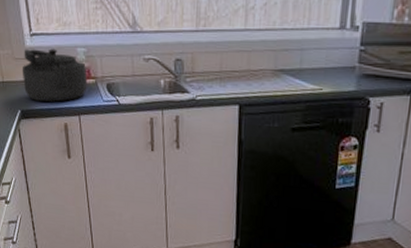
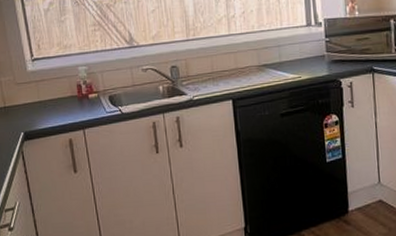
kettle: present [22,48,87,102] -> none [24,70,90,121]

